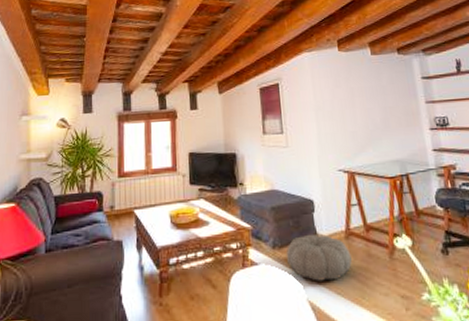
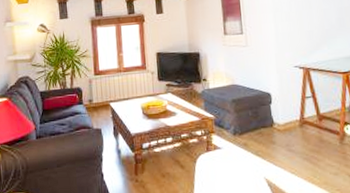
pouf: present [286,234,352,281] -> none [245,122,305,163]

